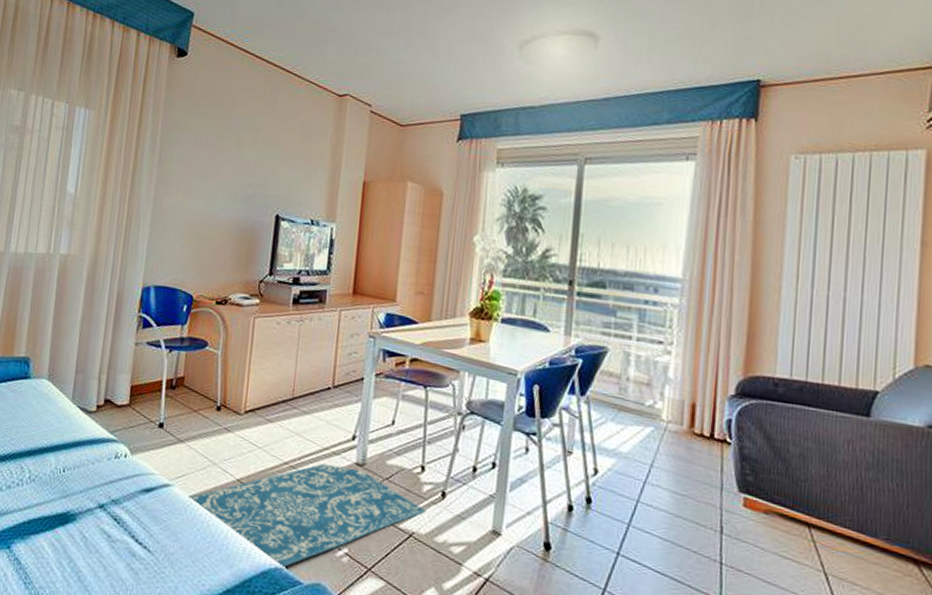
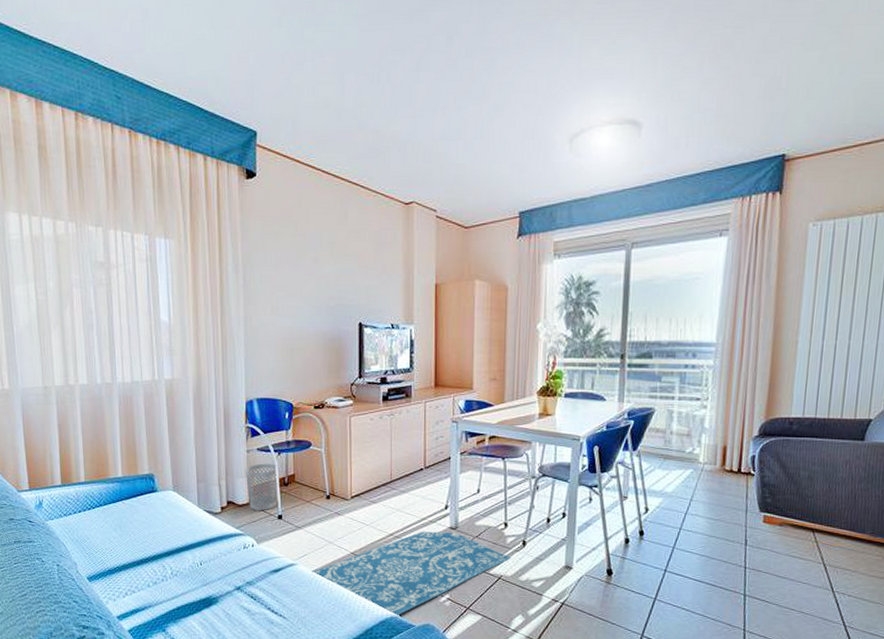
wastebasket: none [128,359,167,416] -> present [245,463,278,510]

